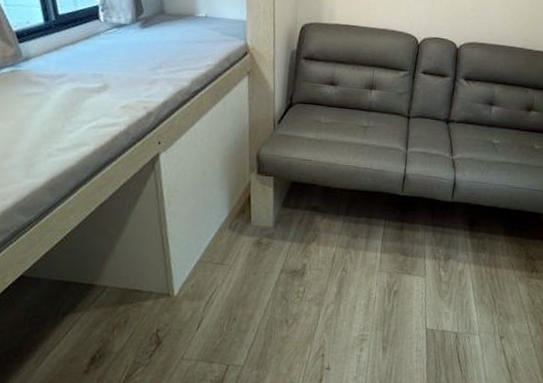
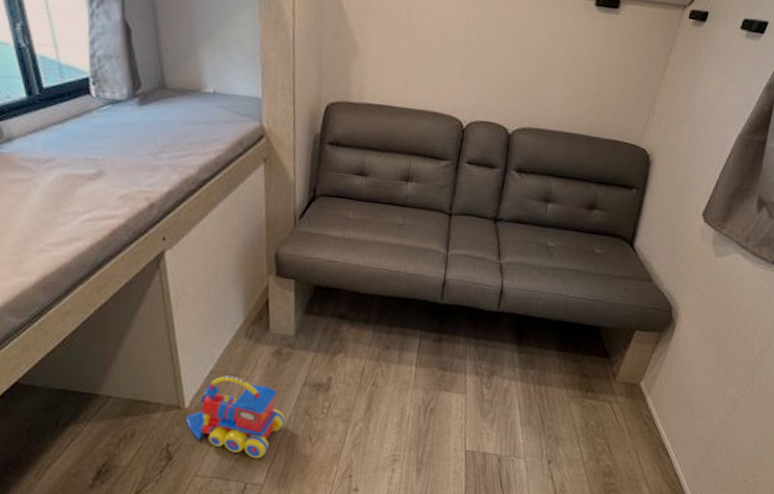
toy train: none [174,264,265,342] -> present [186,375,286,459]

